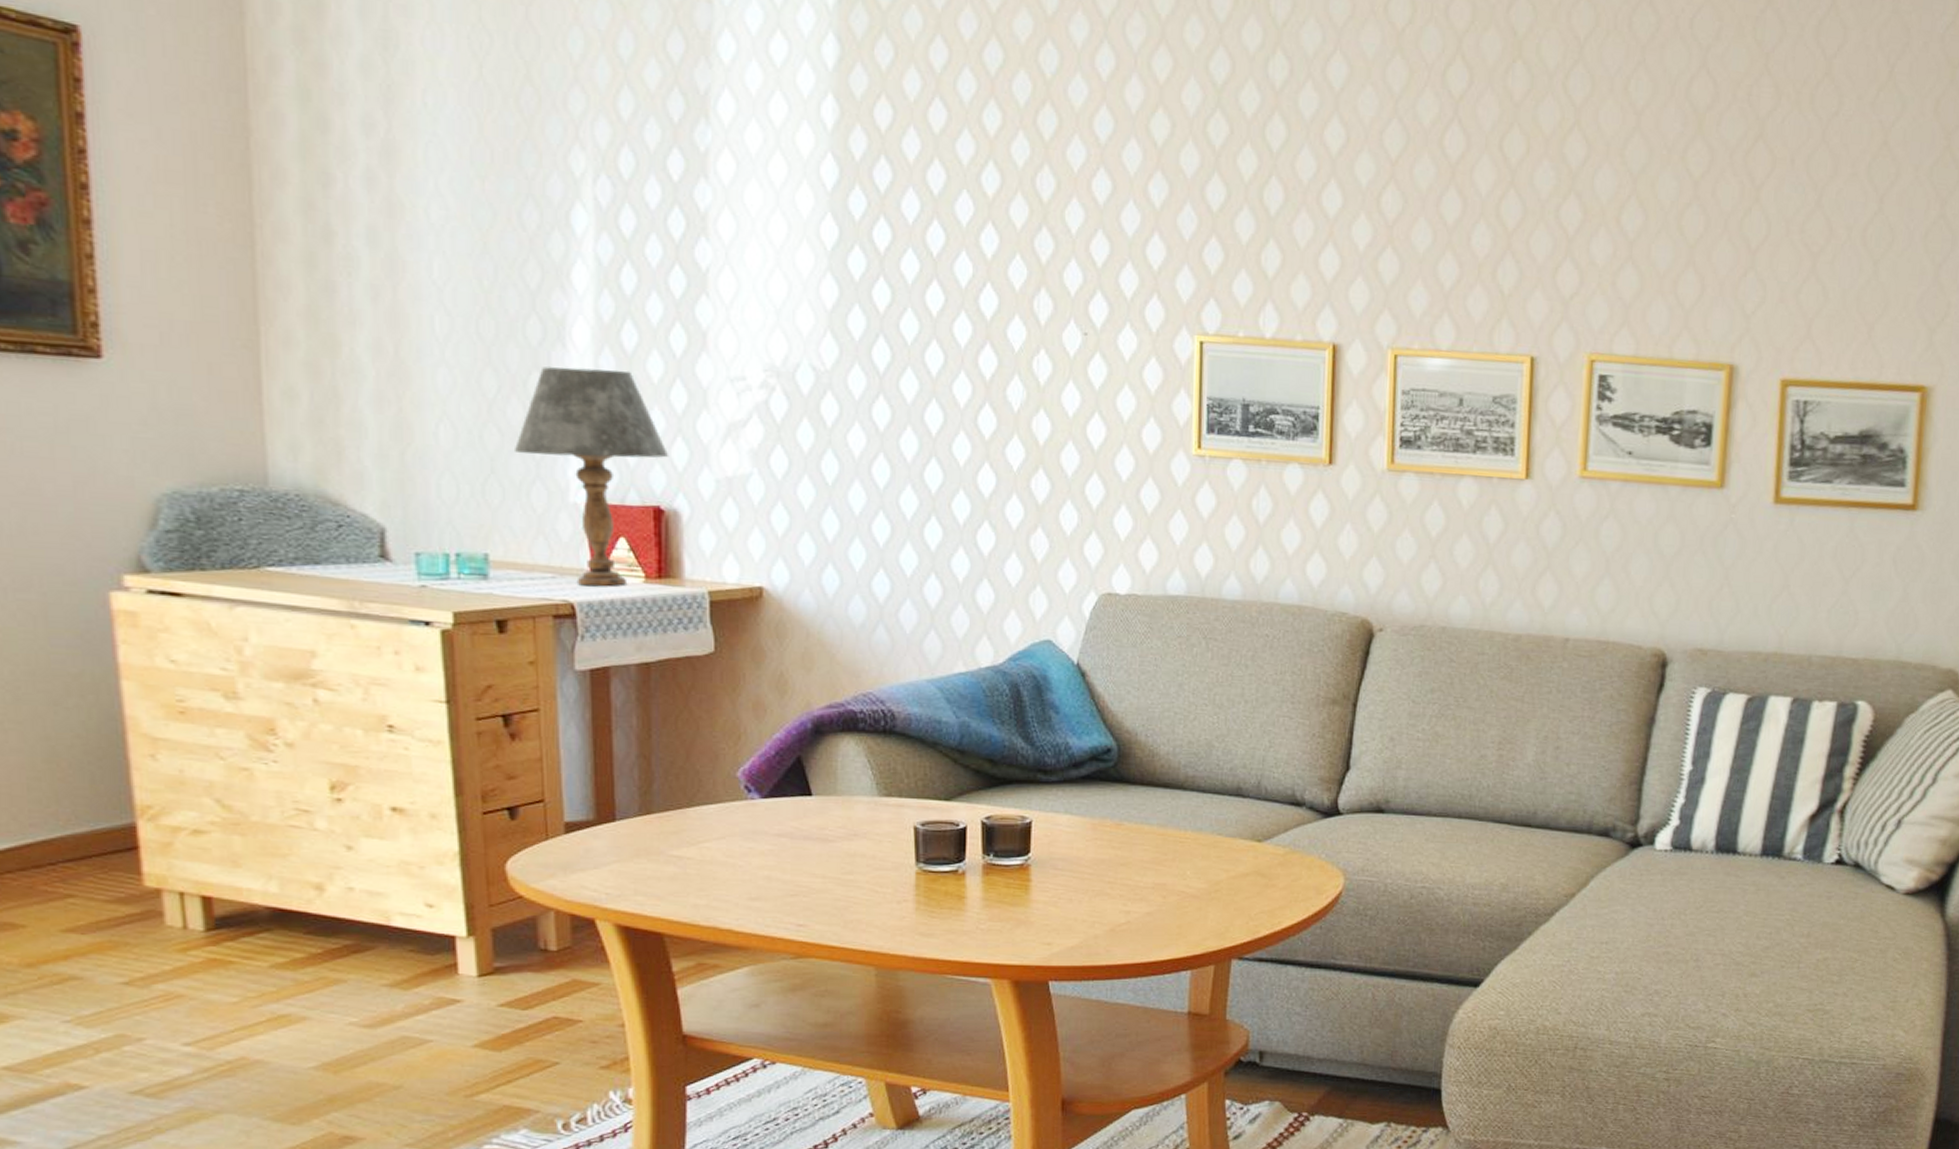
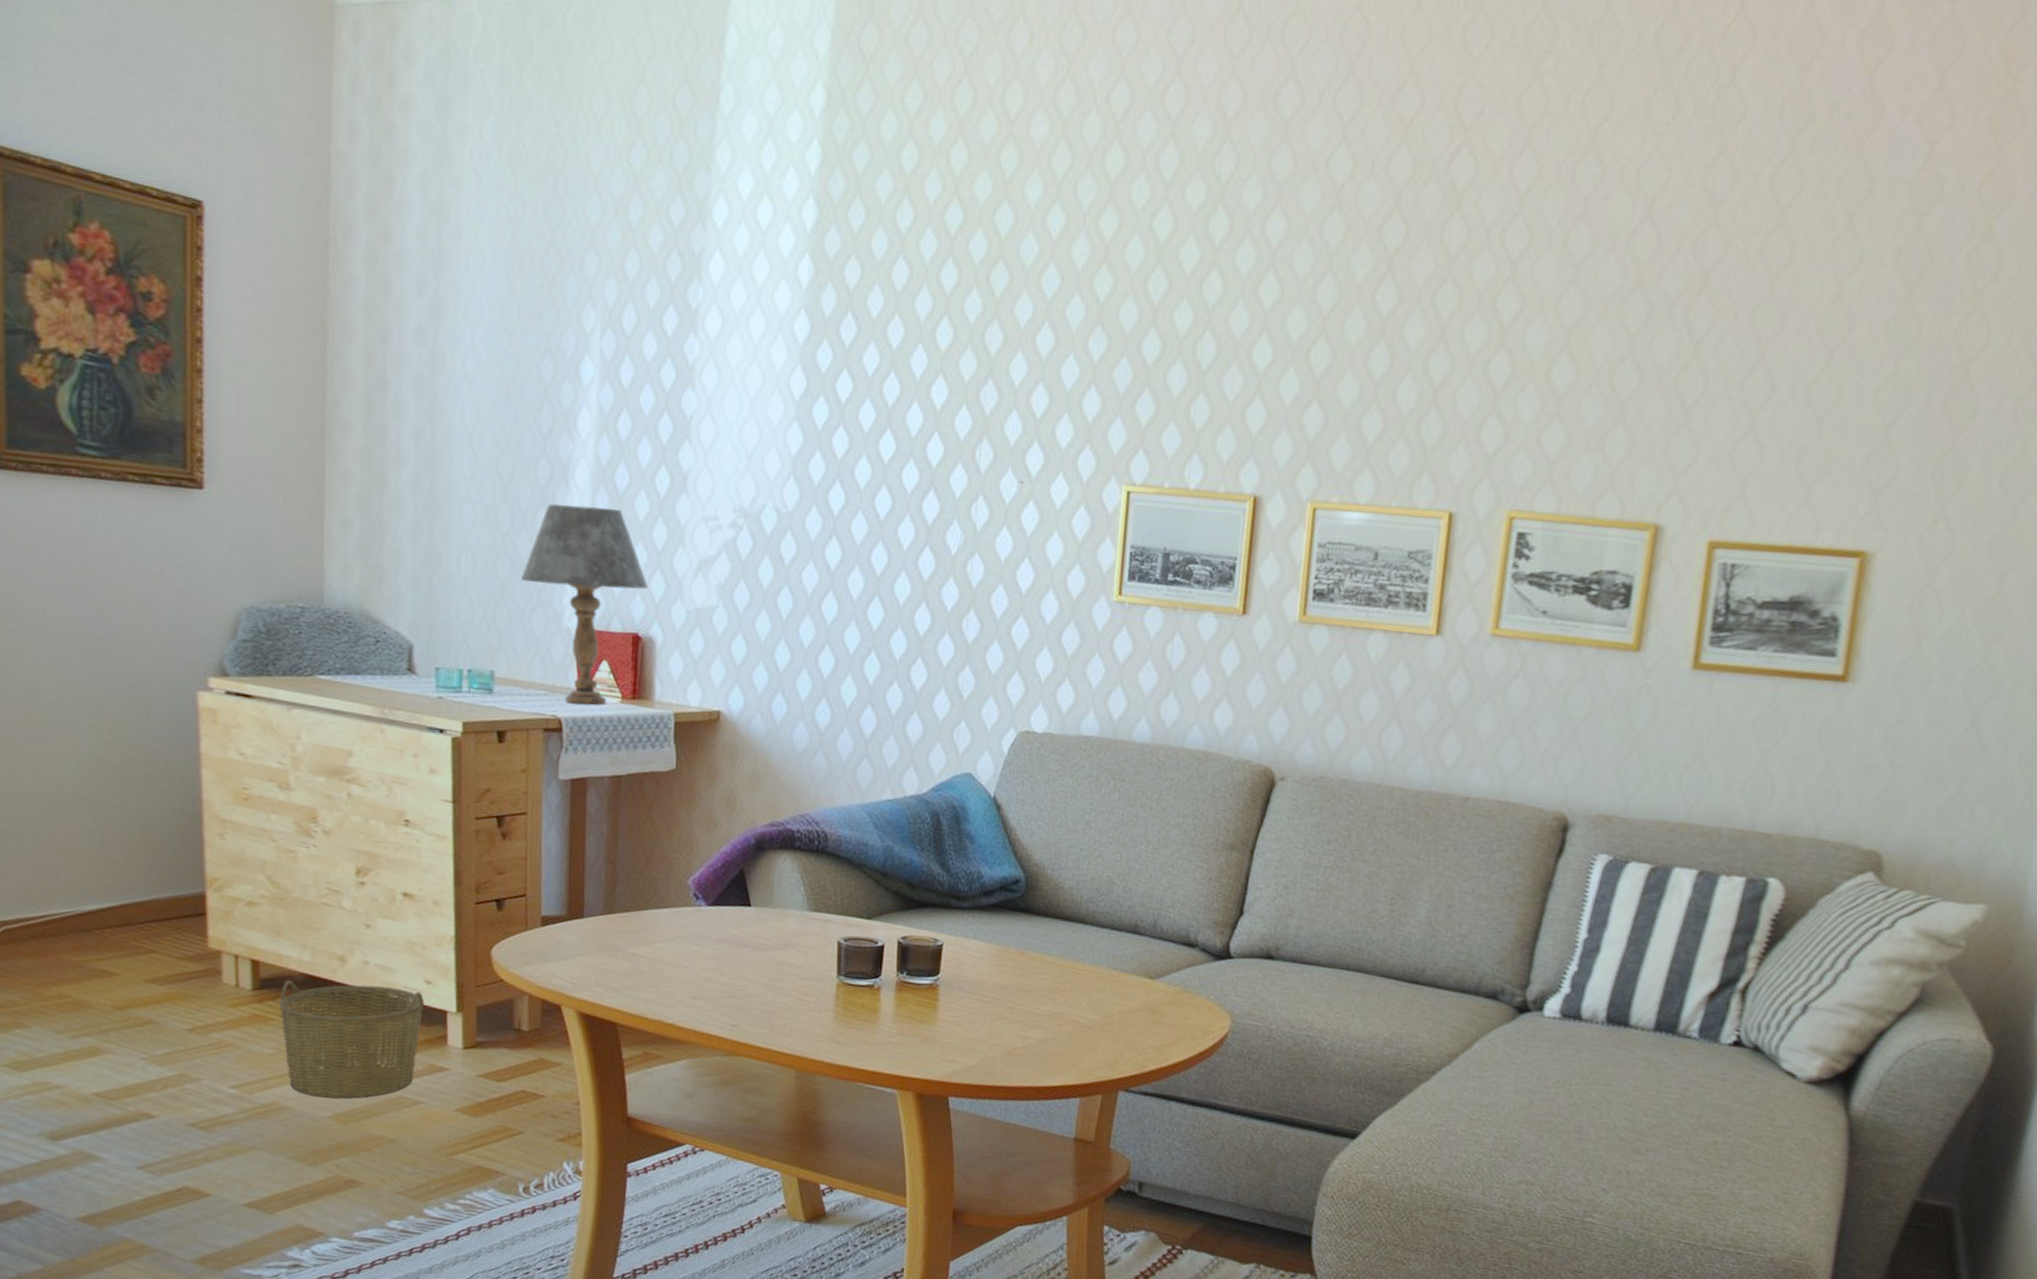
basket: none [241,915,427,1046] -> present [279,980,425,1099]

